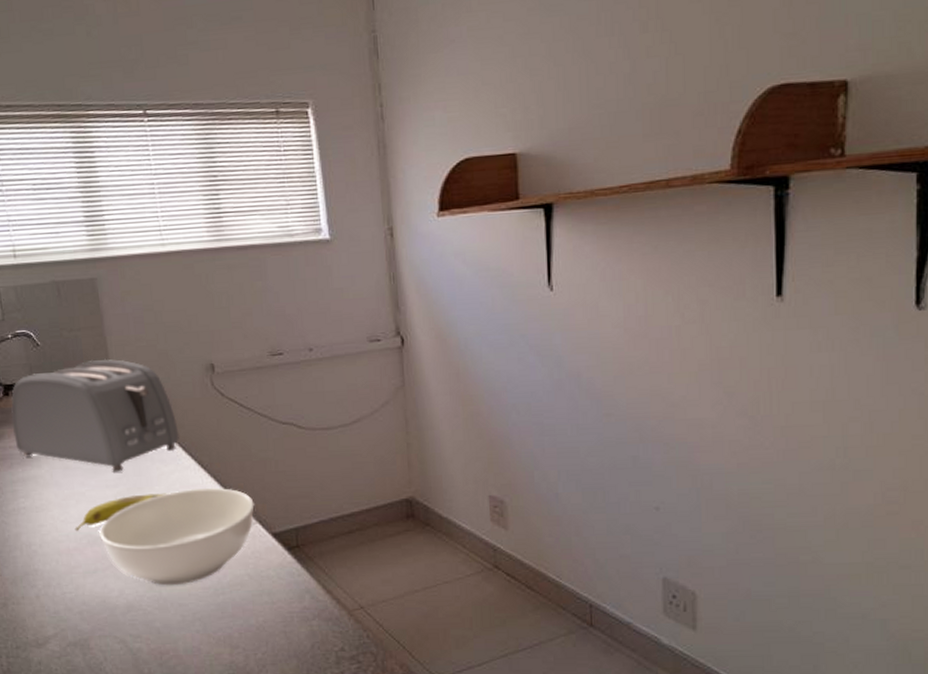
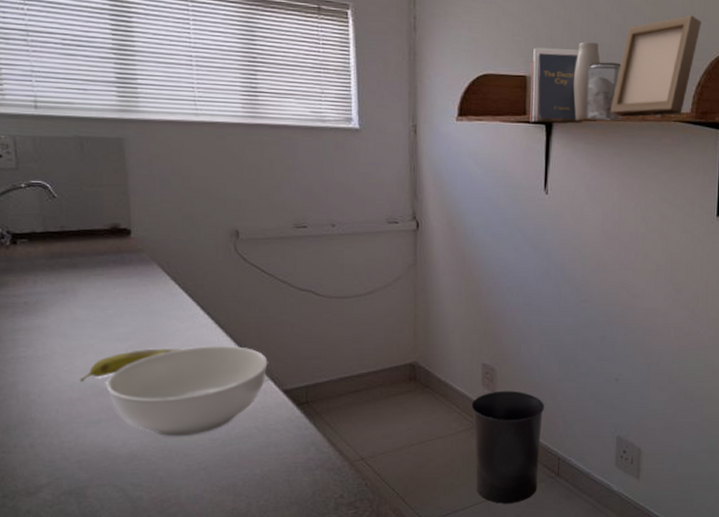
toaster: present [10,359,179,472] -> none [17,216,198,326]
waste bin: none [480,526,569,659] -> present [471,391,545,504]
books: none [520,111,591,208] -> present [530,47,583,124]
vase: none [574,100,607,200] -> present [573,42,600,122]
jar: none [591,121,639,196] -> present [586,62,622,121]
photo frame: none [624,47,737,186] -> present [610,15,701,118]

